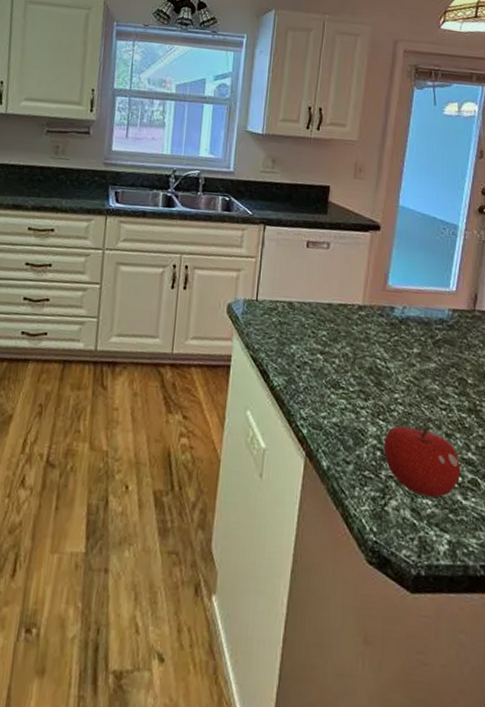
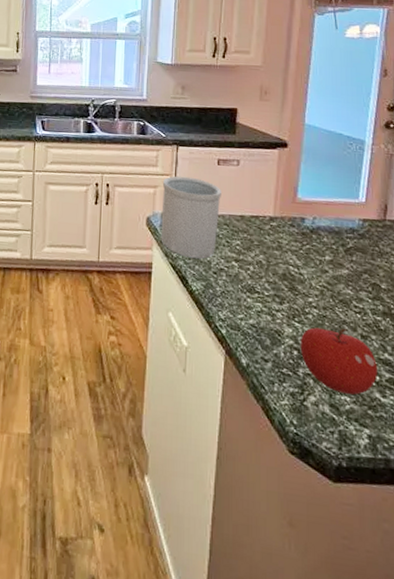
utensil holder: none [242,258,309,351] -> present [161,176,221,259]

